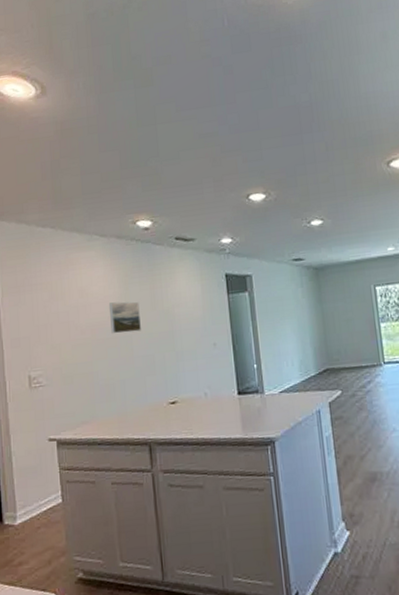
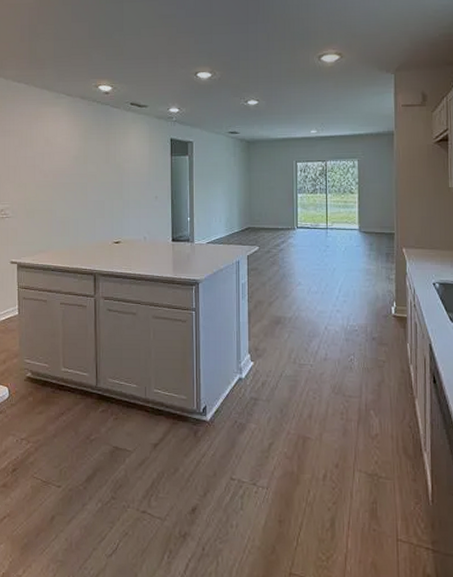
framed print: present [109,301,141,334] -> none [70,153,95,180]

